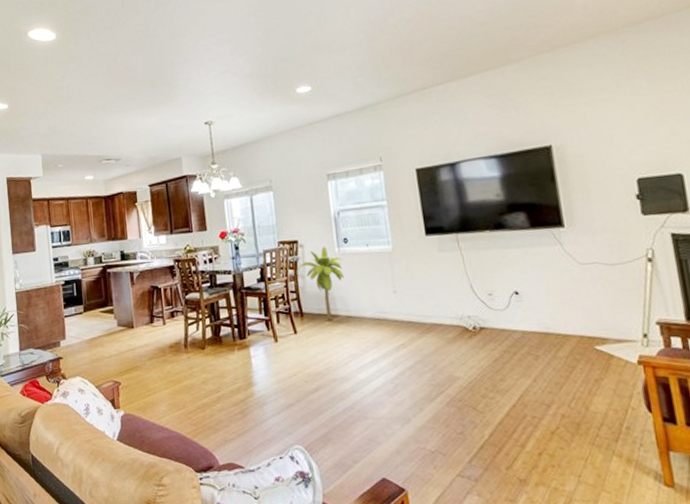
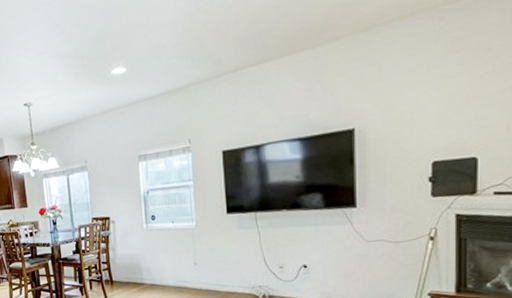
palm tree: present [299,246,344,321] -> none [110,222,150,288]

